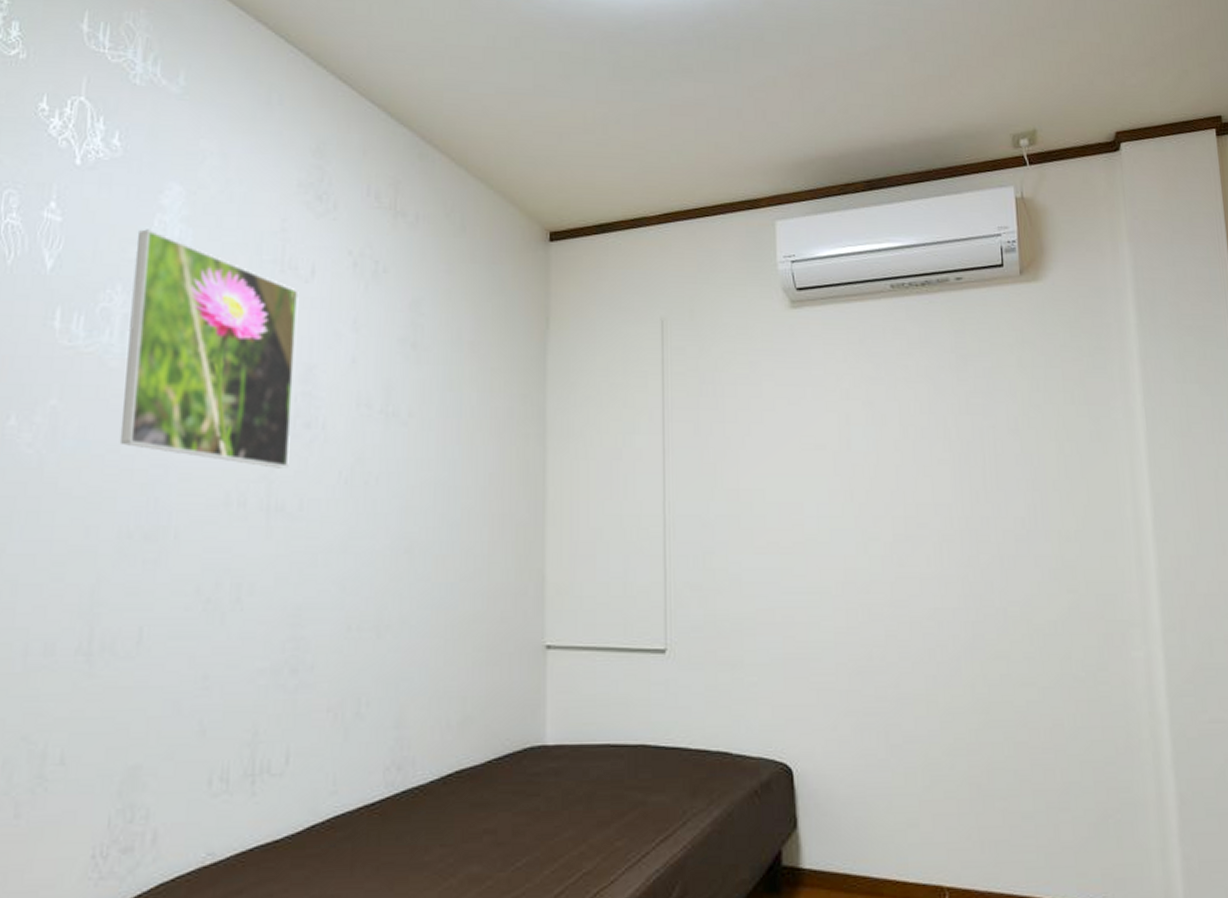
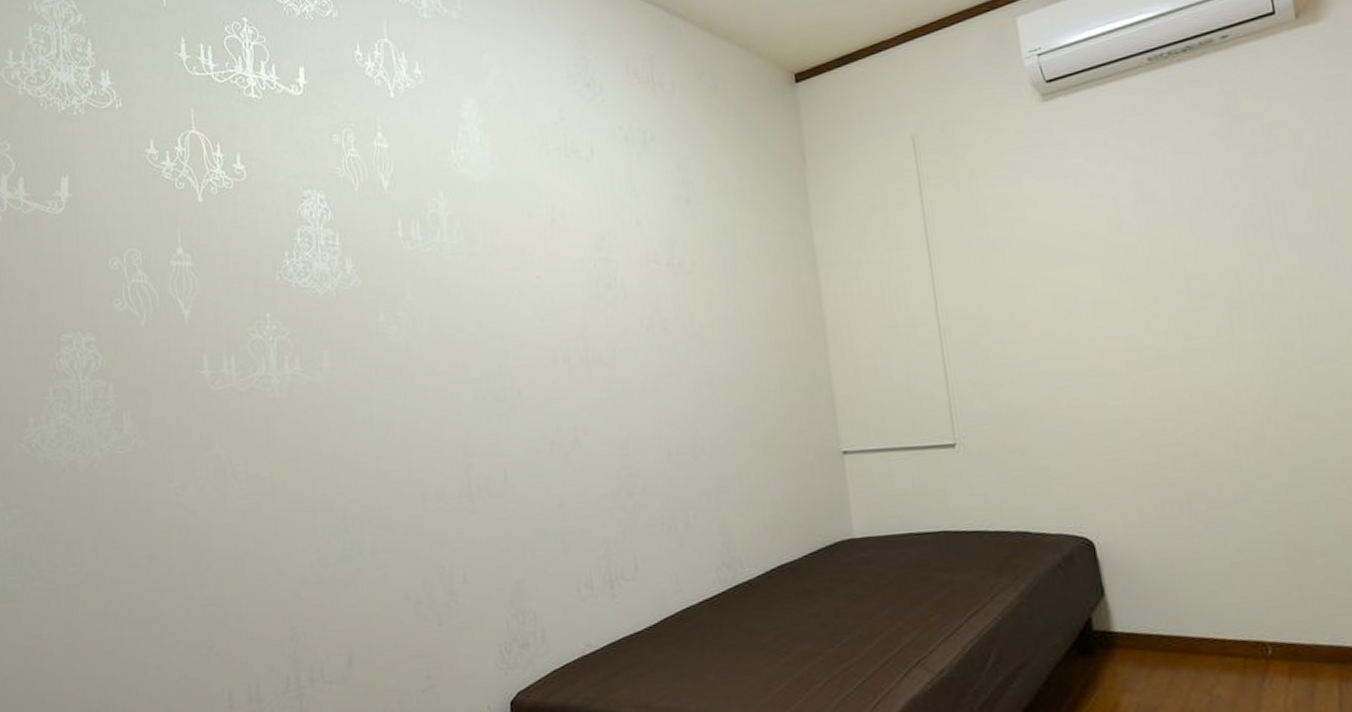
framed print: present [119,229,299,468] -> none [447,140,599,327]

